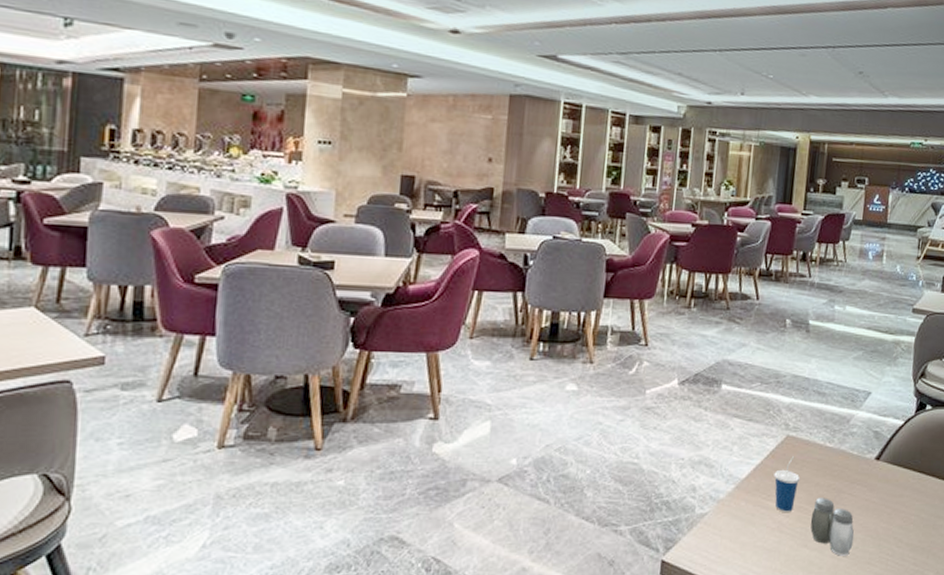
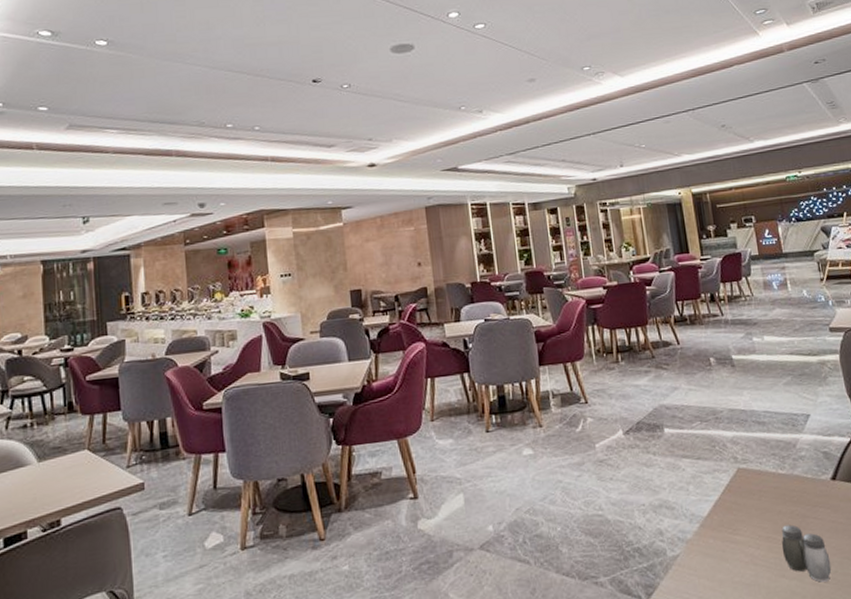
cup: present [774,456,800,512] -> none [734,488,762,545]

